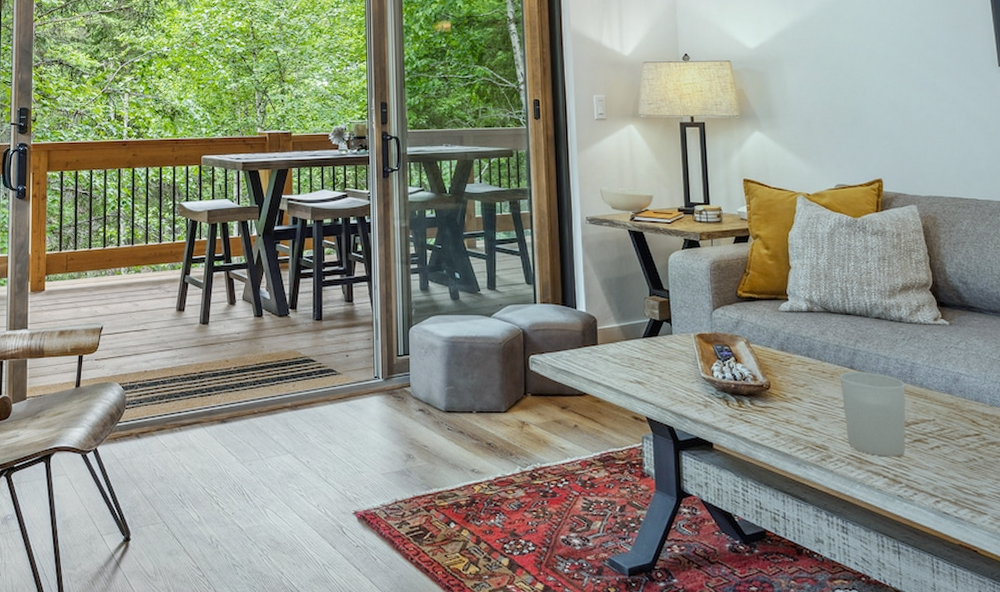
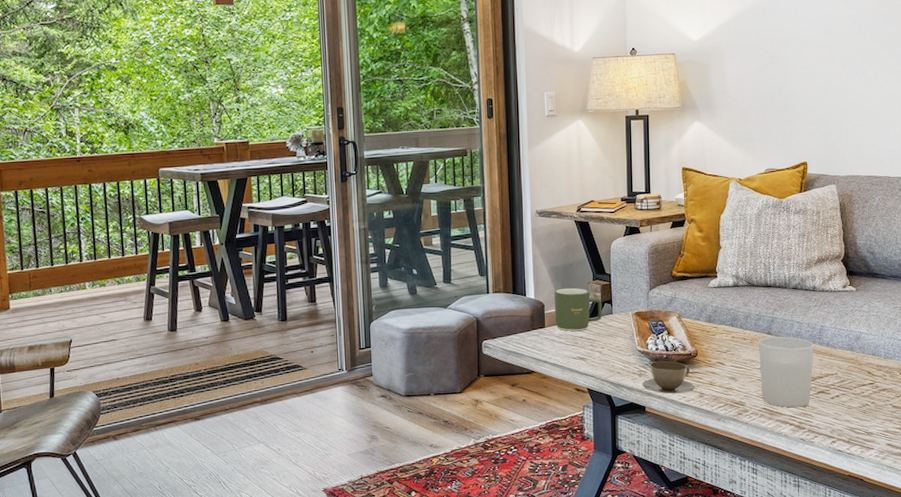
bowl: present [600,189,654,213] -> none [550,182,599,205]
mug: none [607,302,661,351] -> present [554,287,603,331]
teacup: none [708,392,770,430] -> present [642,361,695,394]

